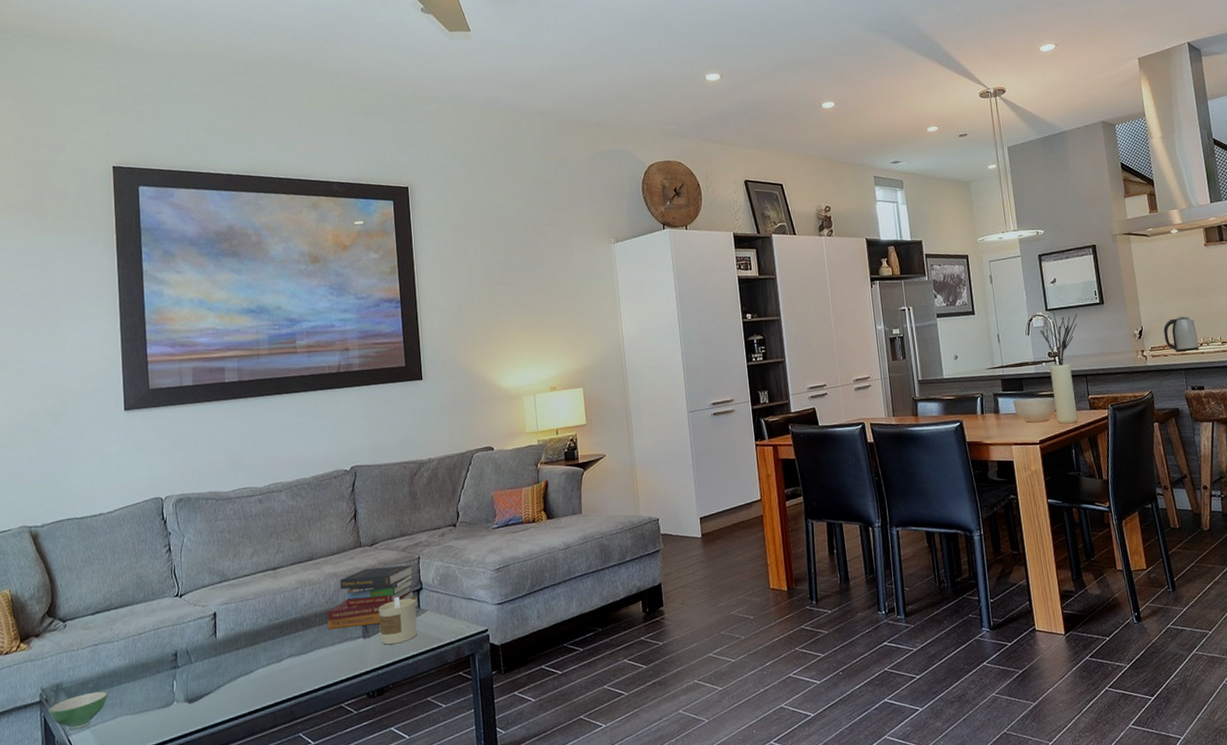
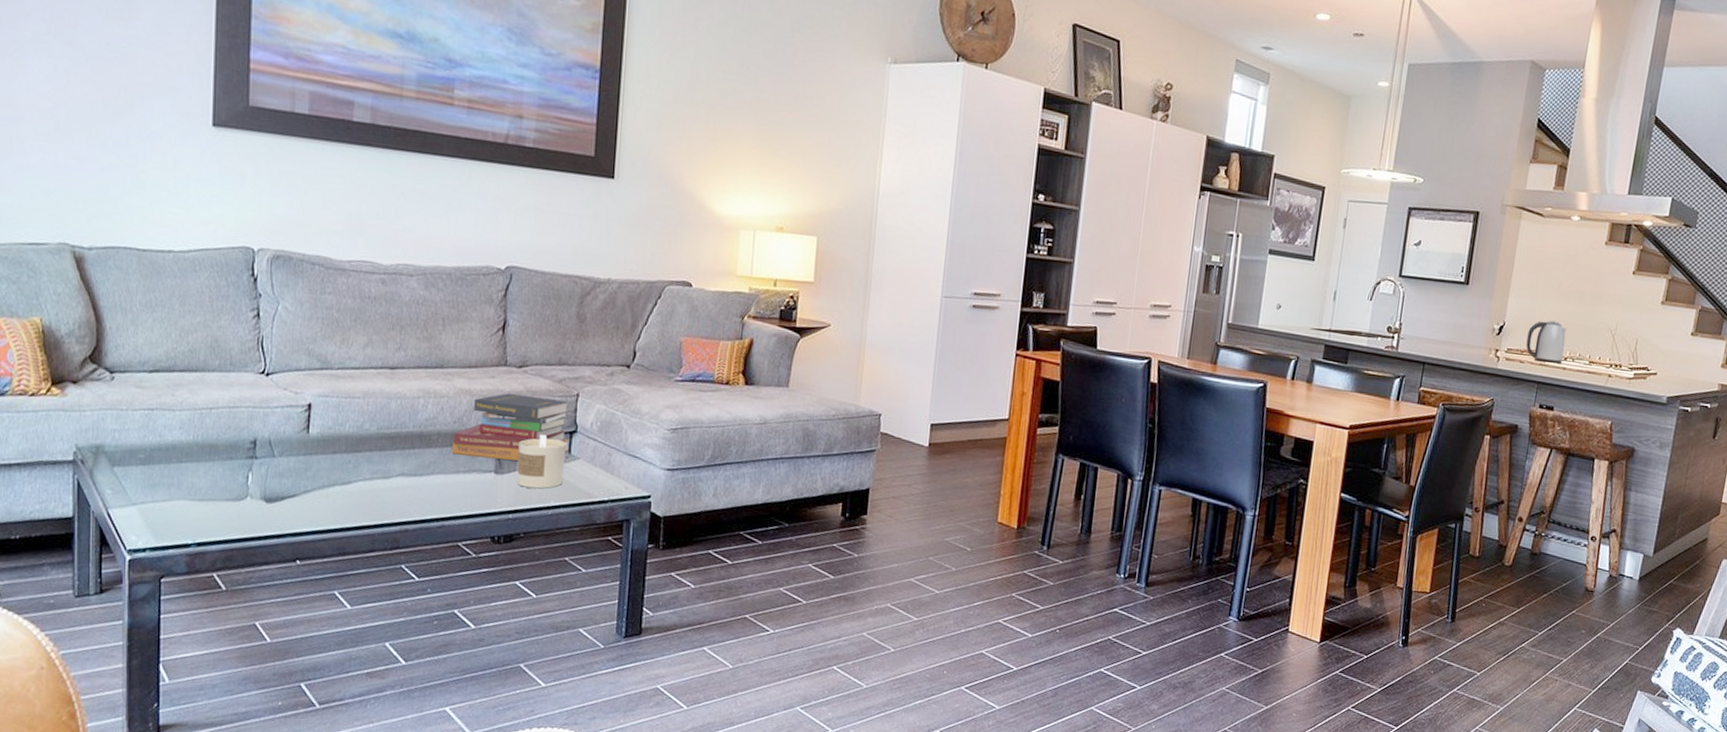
bowl: present [48,691,109,730] -> none [84,463,164,504]
bowl: present [1013,396,1057,424] -> none [1330,371,1382,406]
vase: present [1040,312,1078,425] -> none [1376,280,1434,415]

